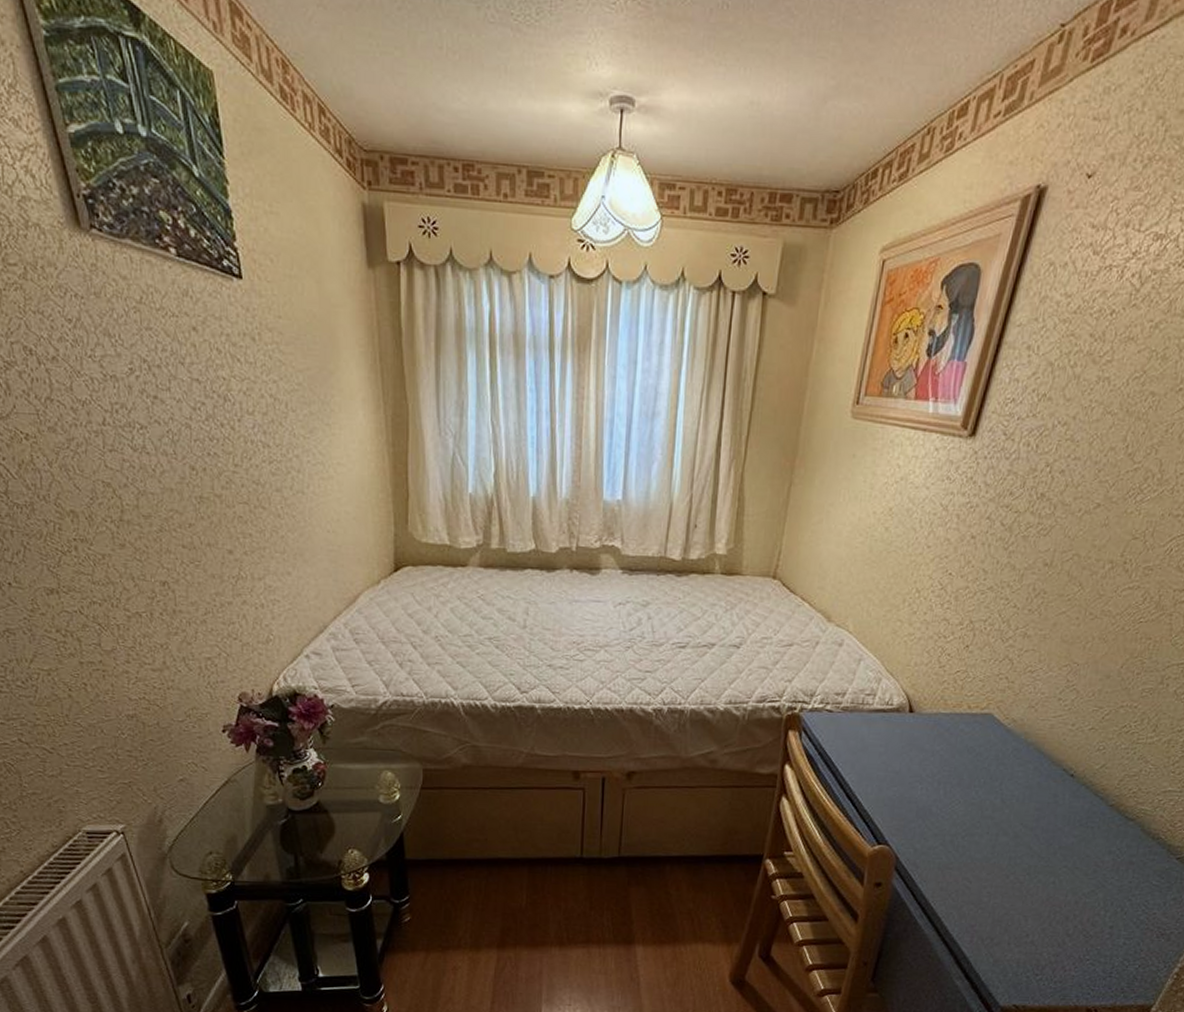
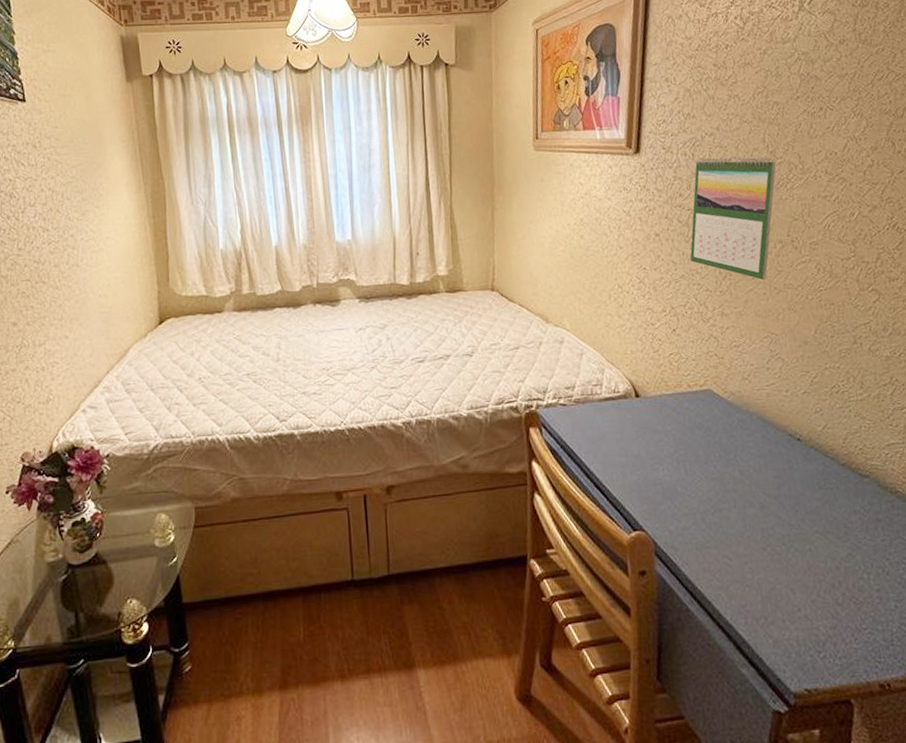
calendar: none [1004,451,1132,602] -> present [690,156,776,280]

